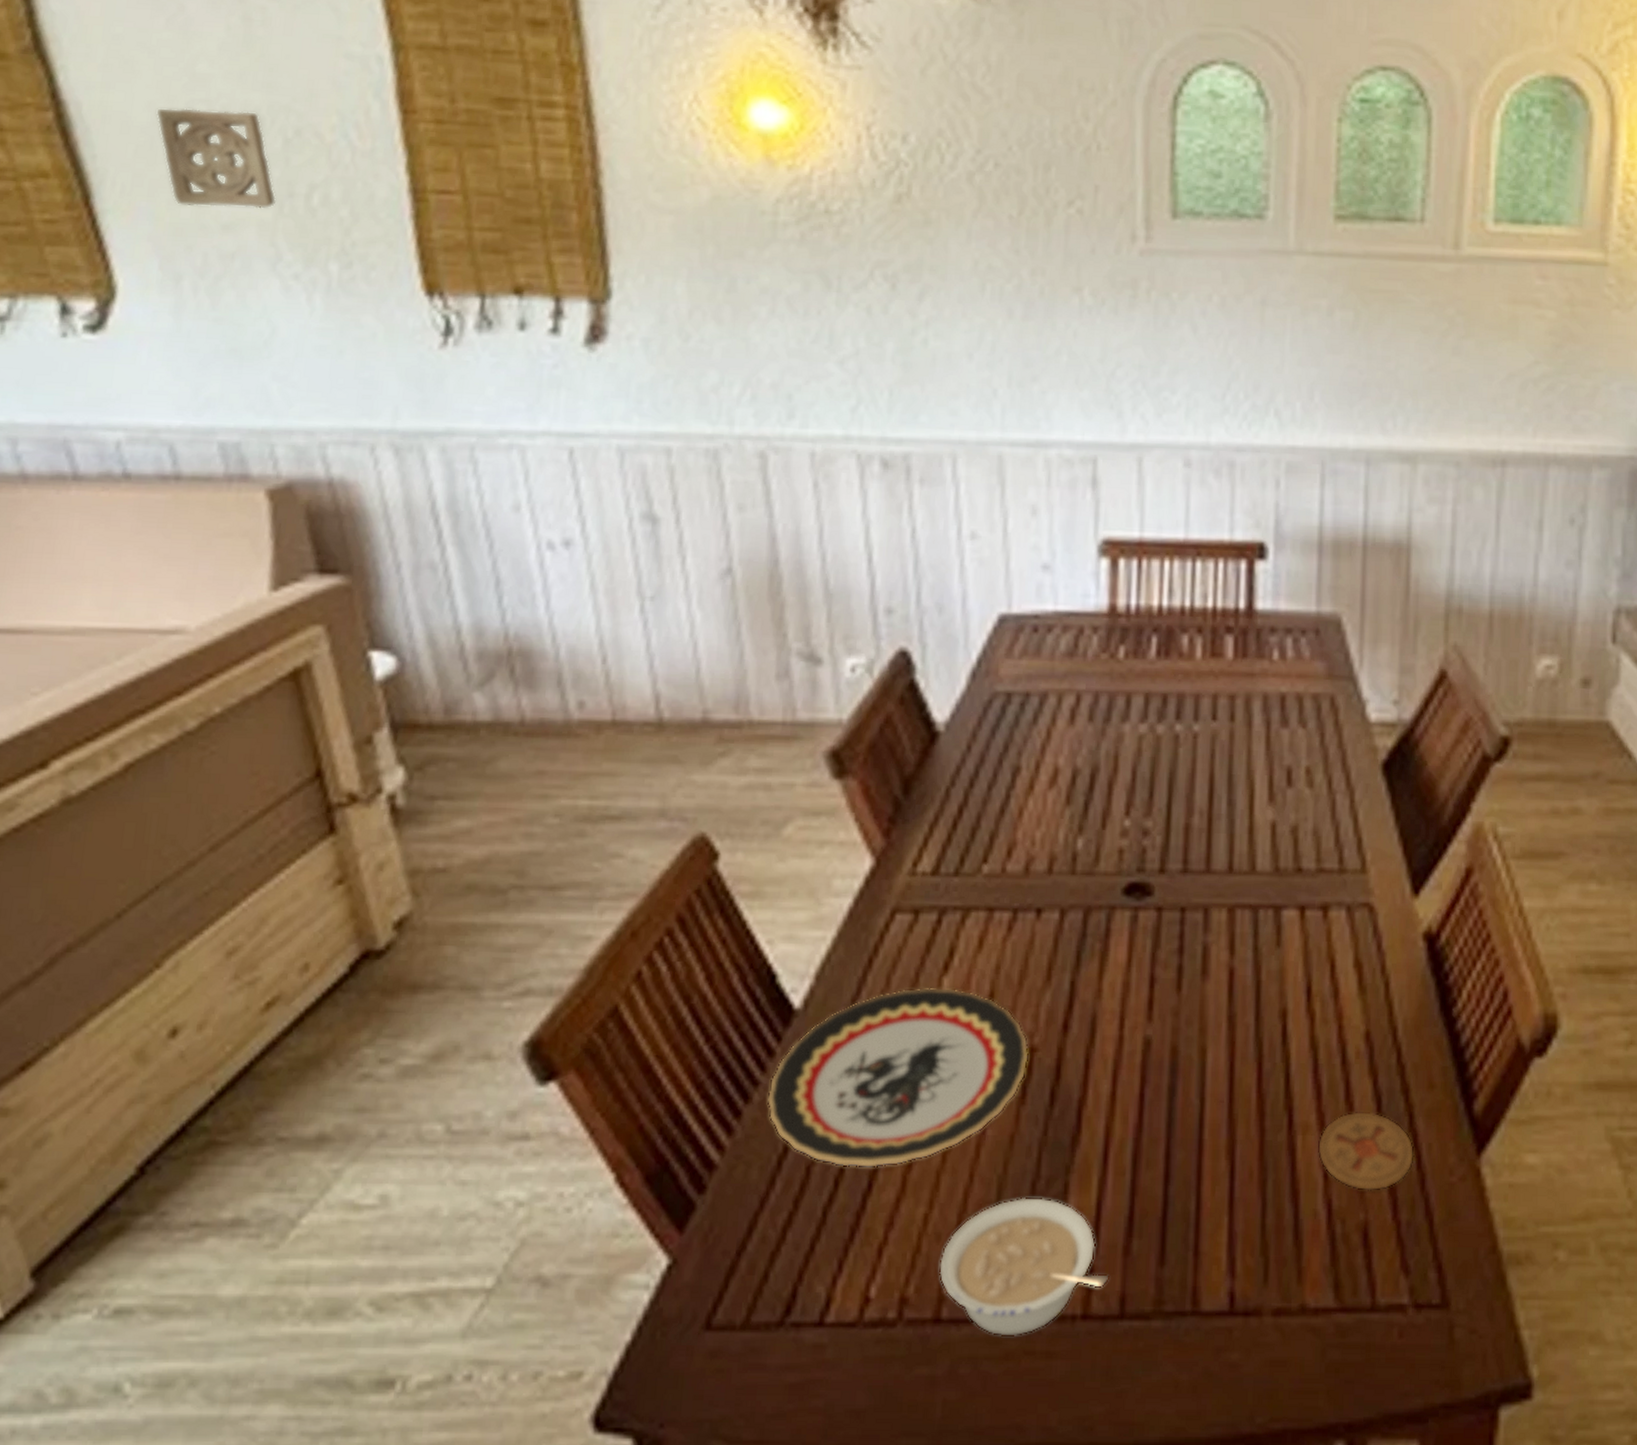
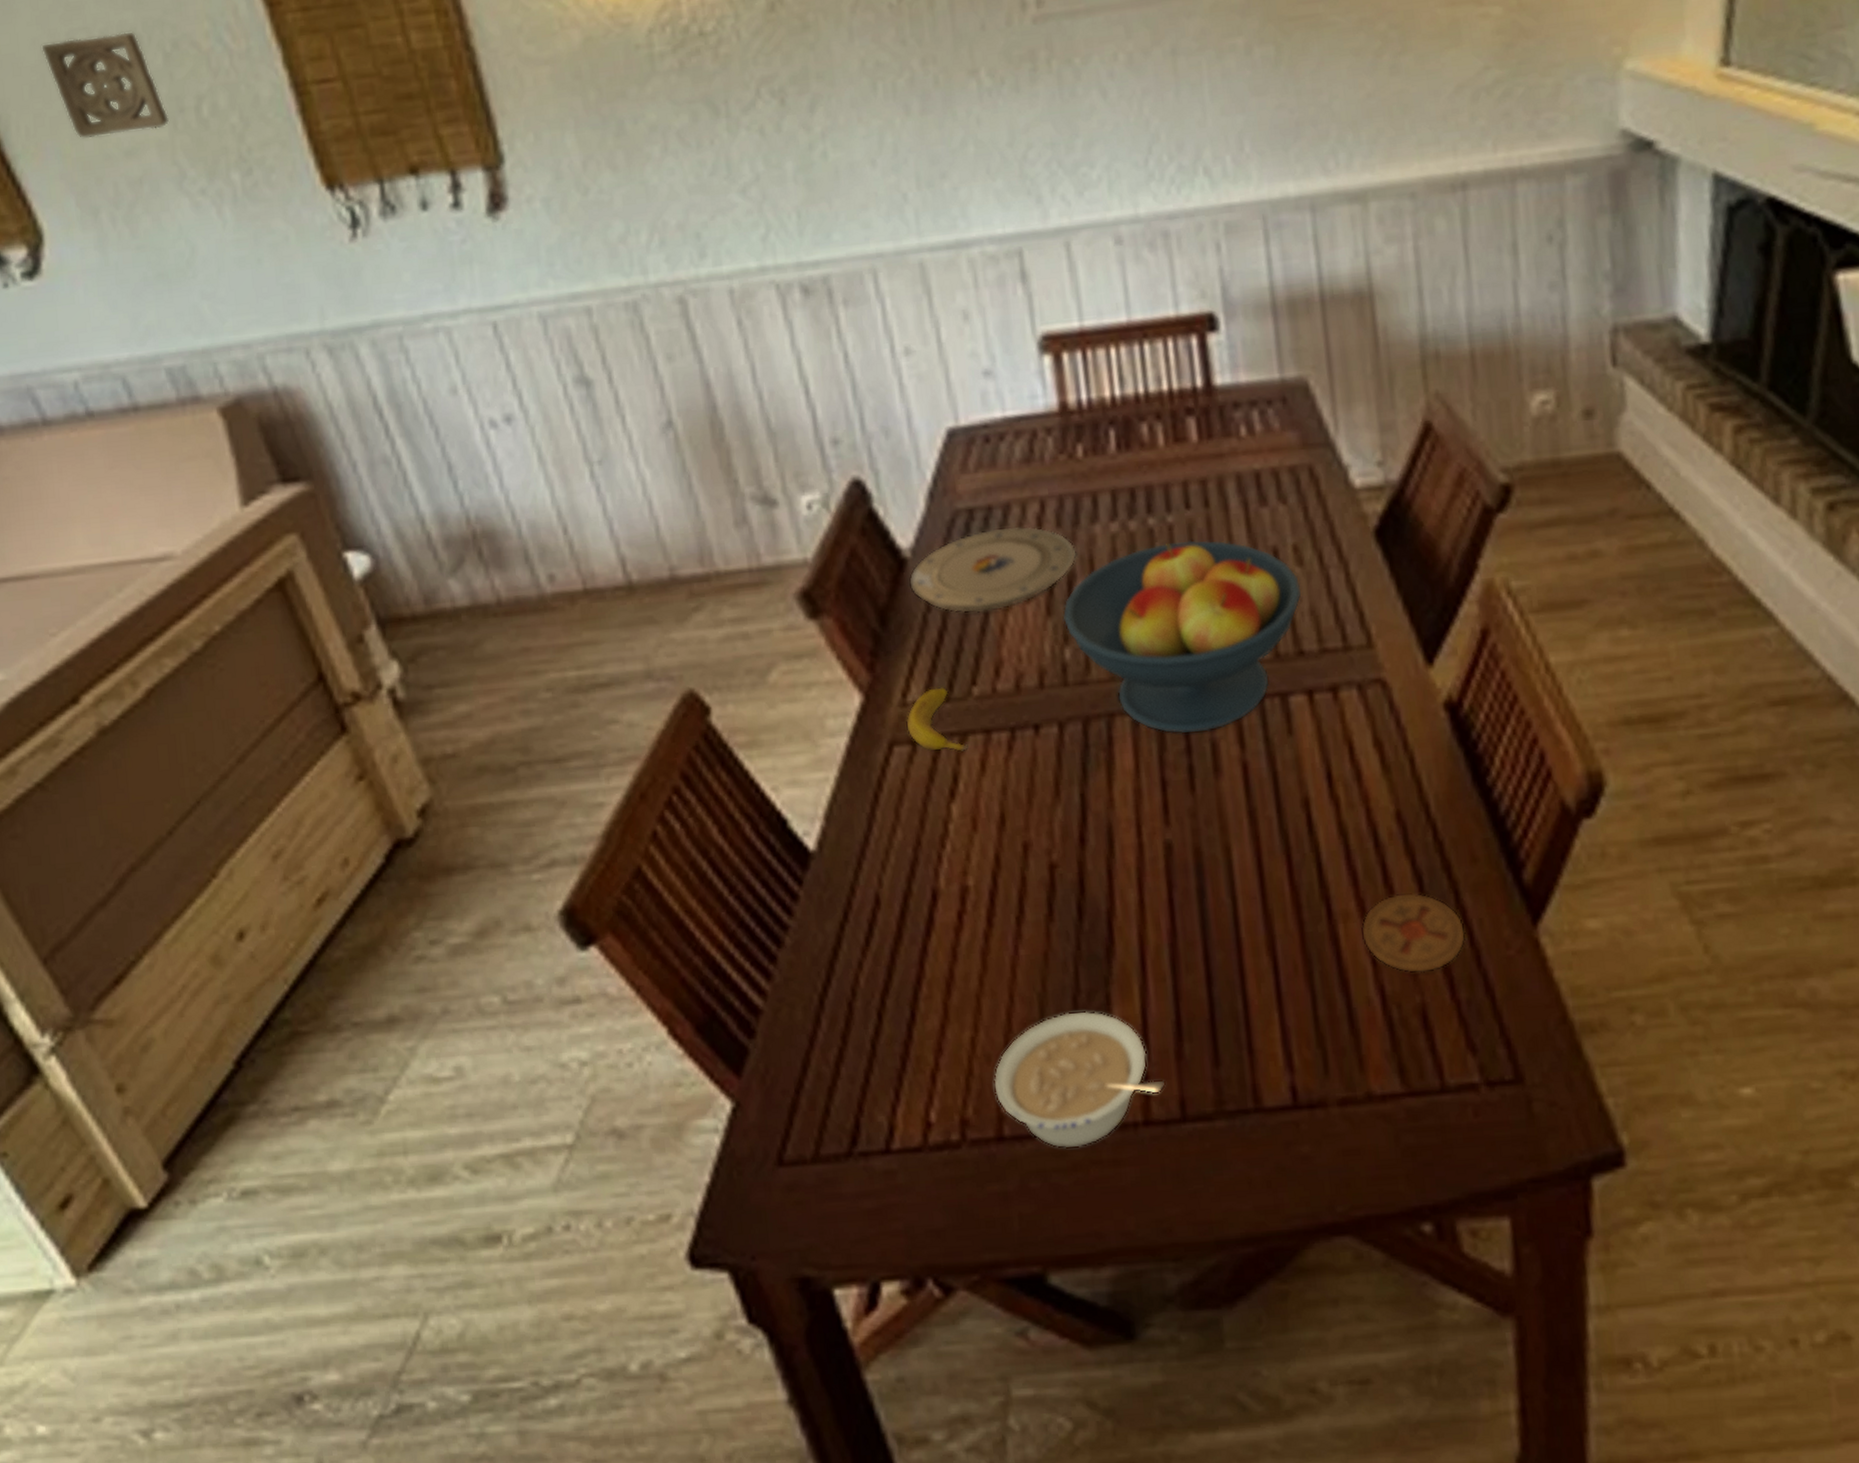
plate: present [766,987,1030,1169] -> none [798,813,1051,1000]
banana: none [912,861,970,926] -> present [906,687,968,752]
plate: none [937,714,1103,794] -> present [908,526,1077,613]
fruit bowl: none [1080,750,1308,935] -> present [1062,540,1302,734]

